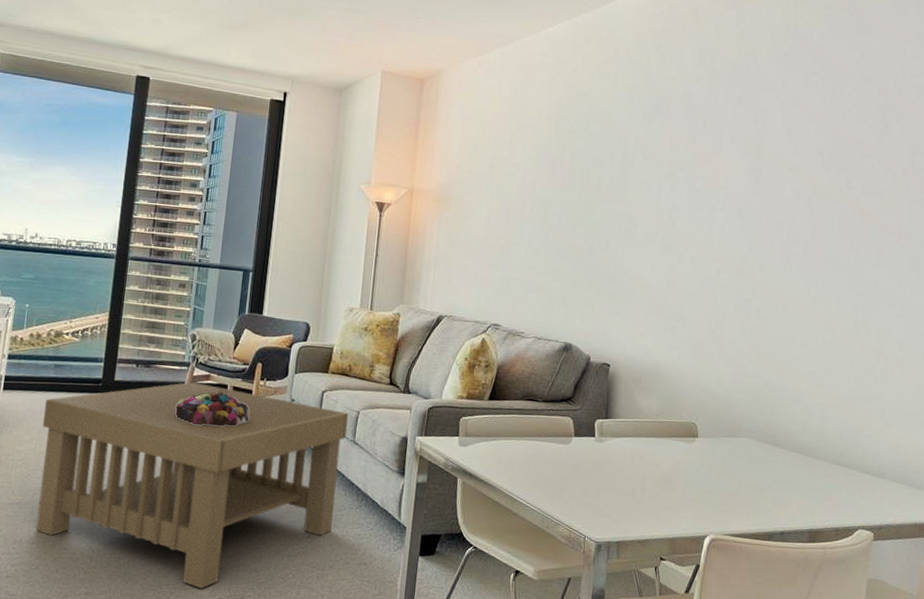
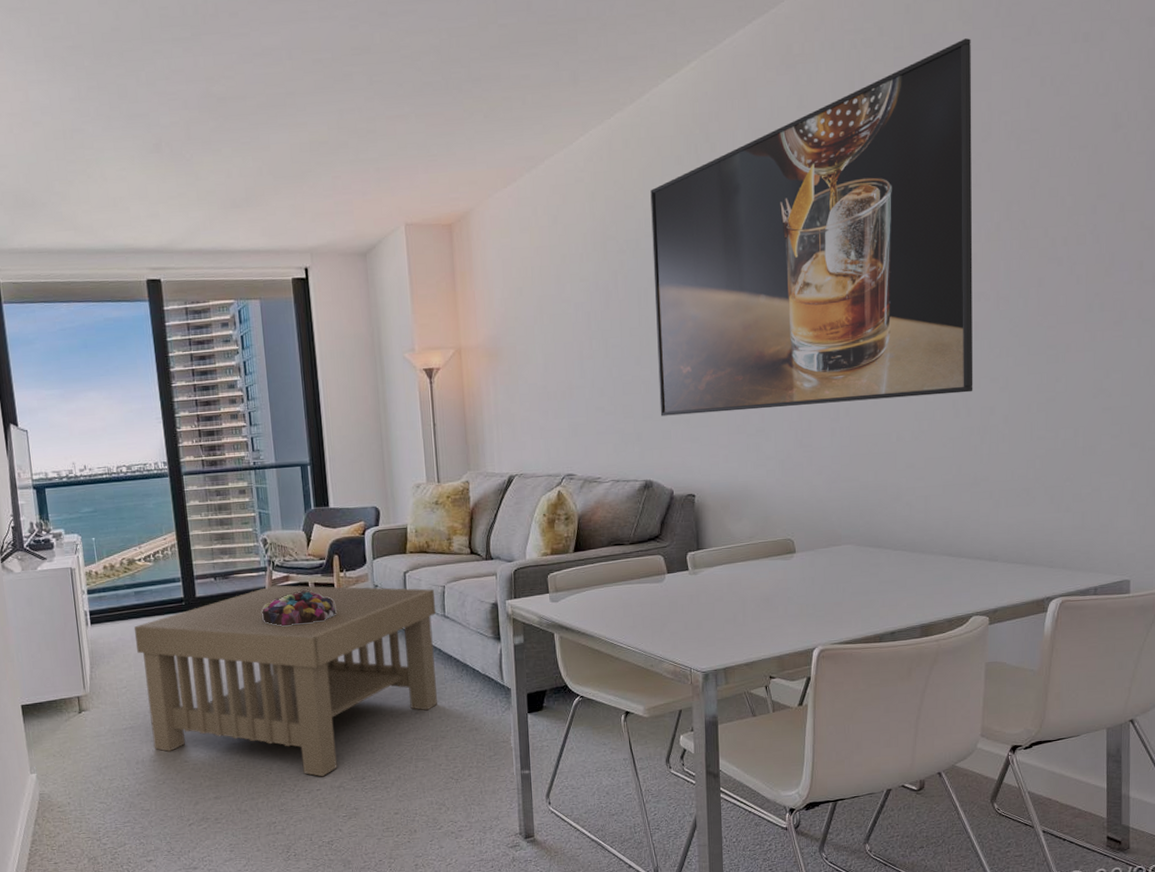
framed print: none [587,10,890,314] -> present [650,38,973,416]

